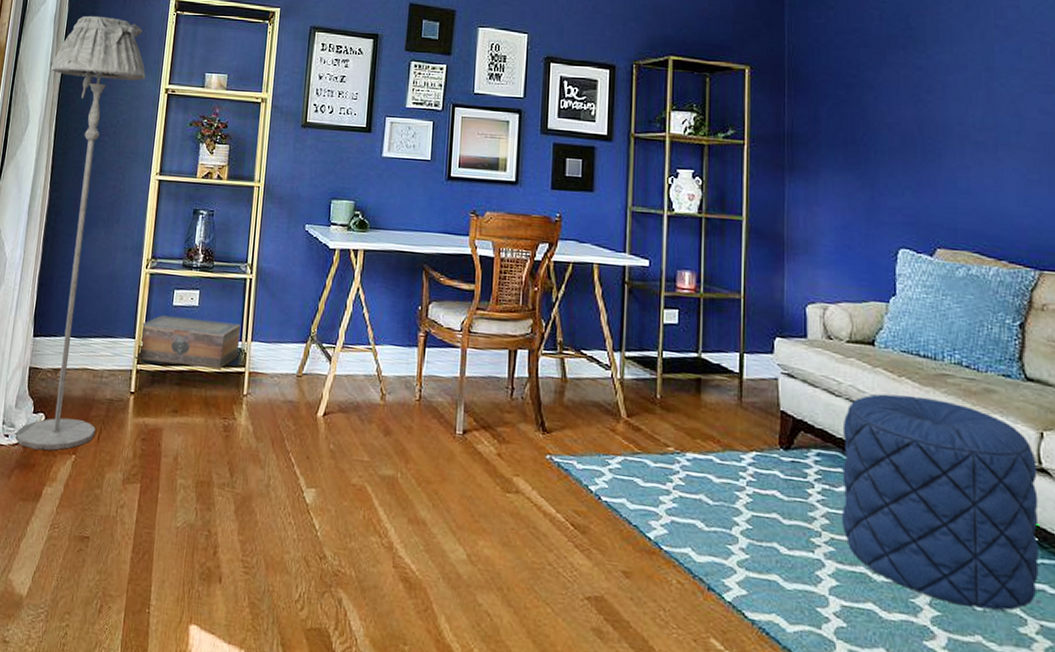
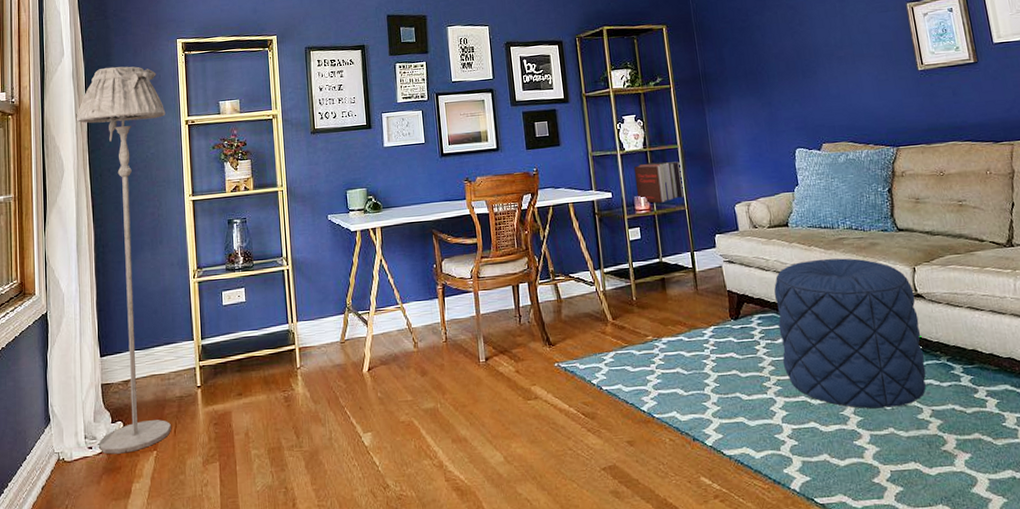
decorative box: present [135,315,240,370] -> none [196,309,288,358]
books: none [682,231,742,285] -> present [634,161,684,204]

